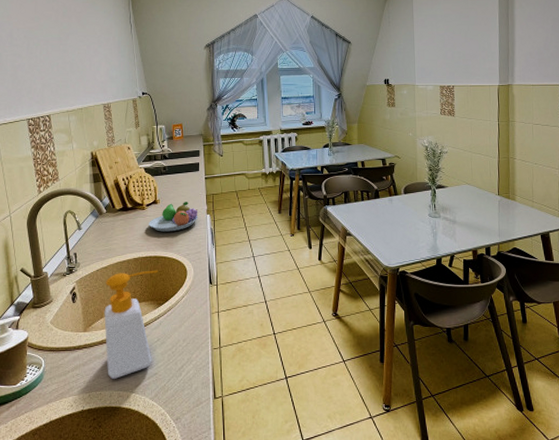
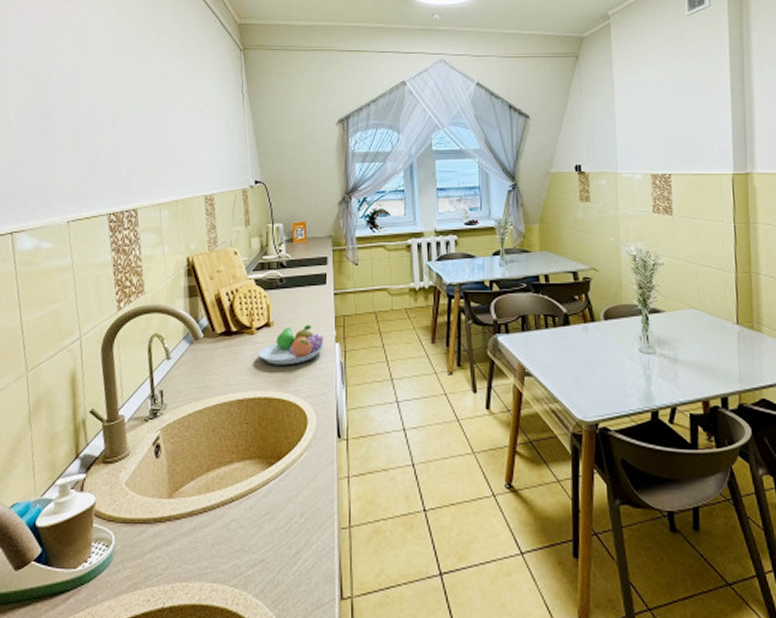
soap bottle: present [104,270,159,379] -> none [195,416,270,566]

